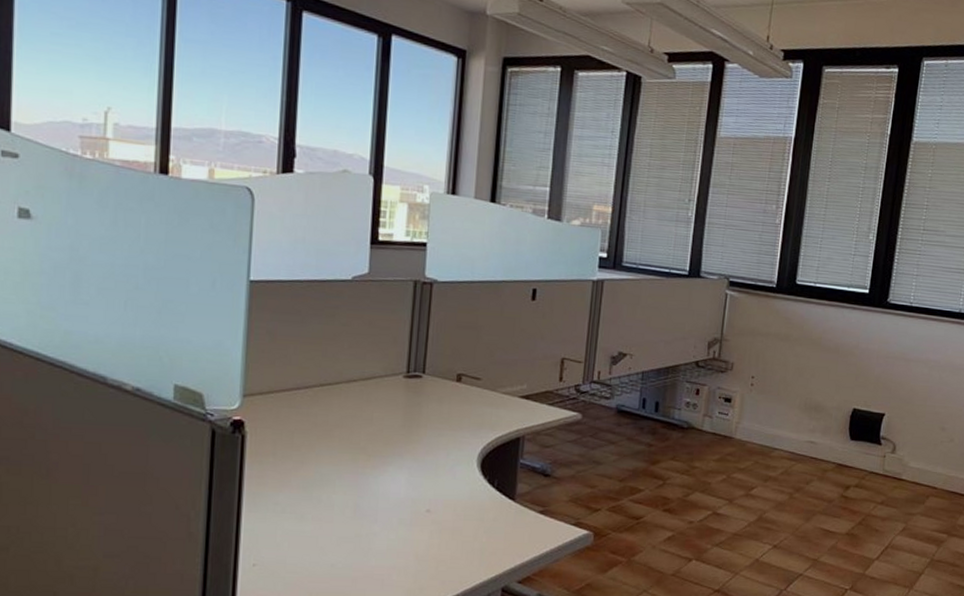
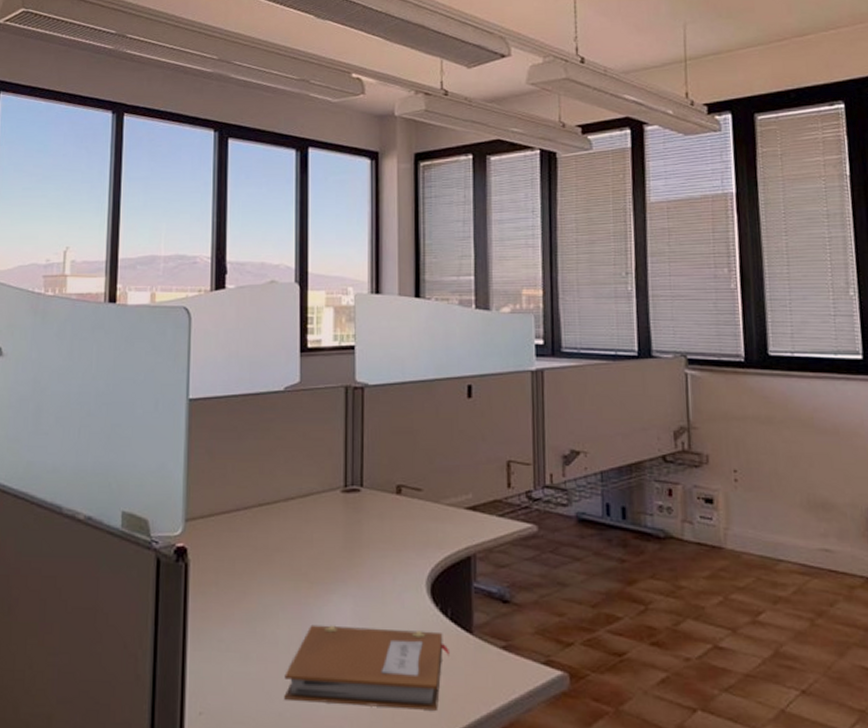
notebook: none [337,491,494,561] -> present [284,624,451,710]

